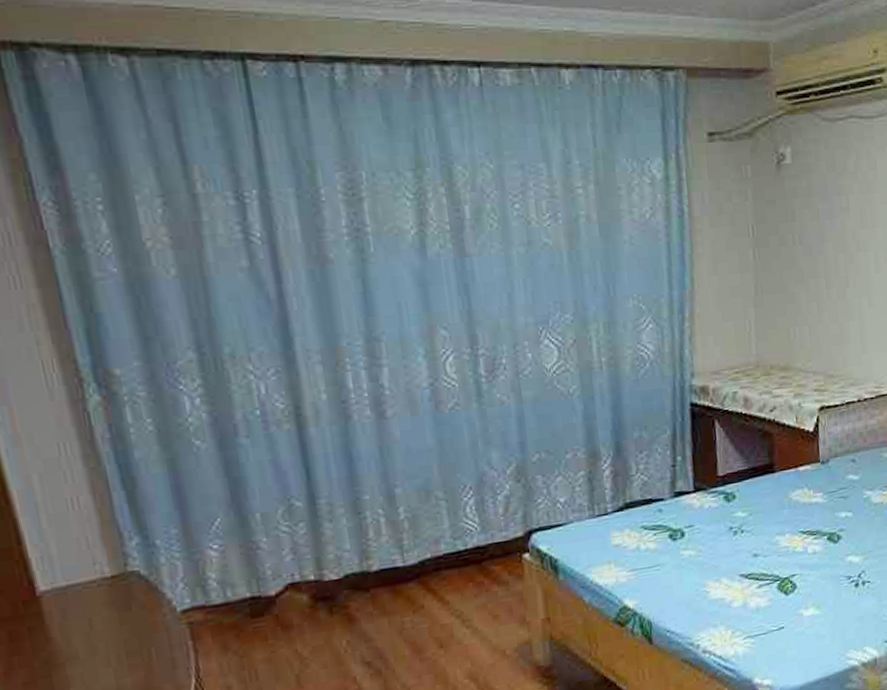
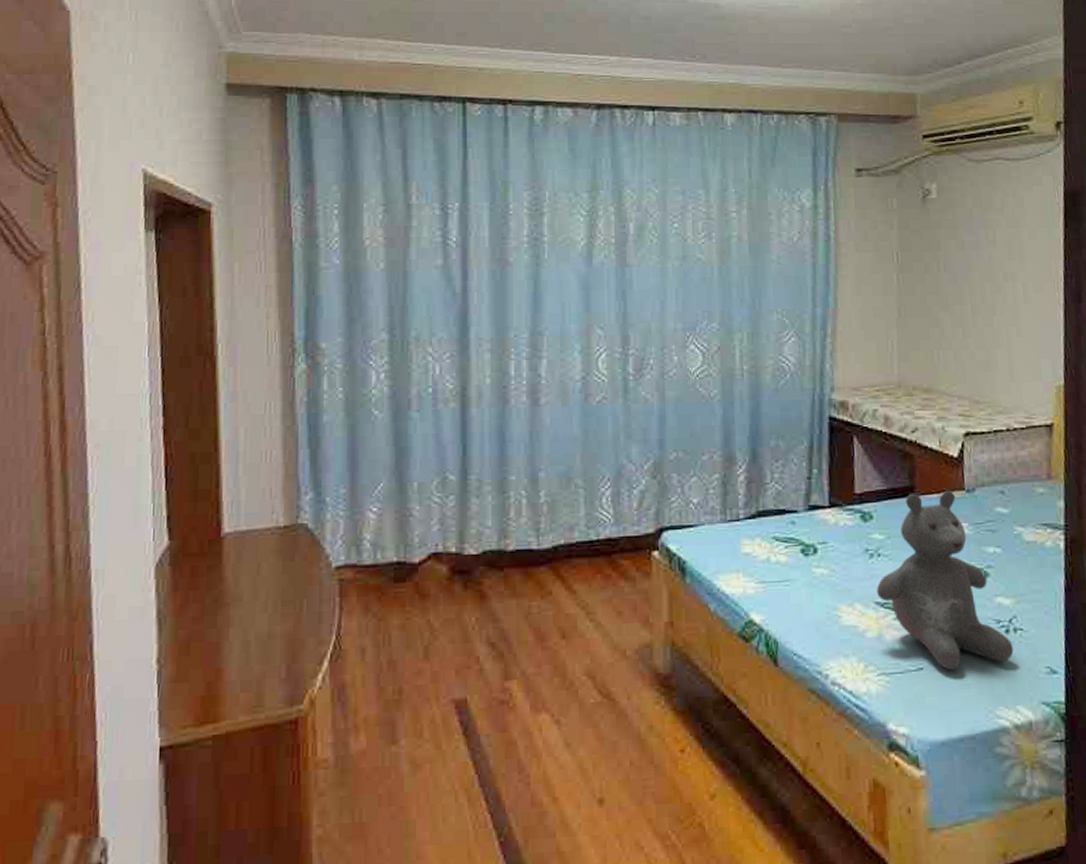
teddy bear: none [741,463,862,626] -> present [877,490,1014,670]

